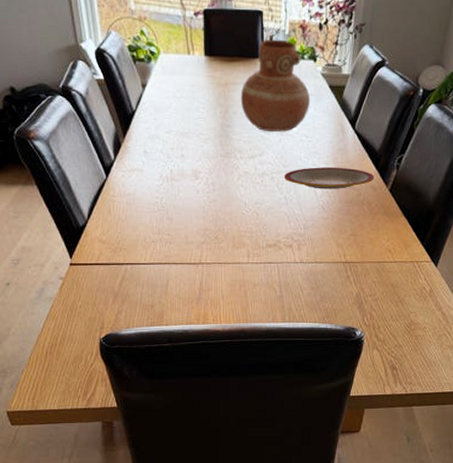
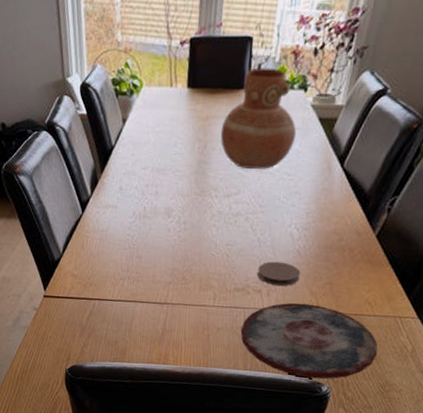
plate: none [276,255,402,325] -> present [240,303,378,379]
plate: present [284,167,375,190] -> none [259,208,361,233]
coaster: none [287,217,326,240] -> present [257,261,301,286]

